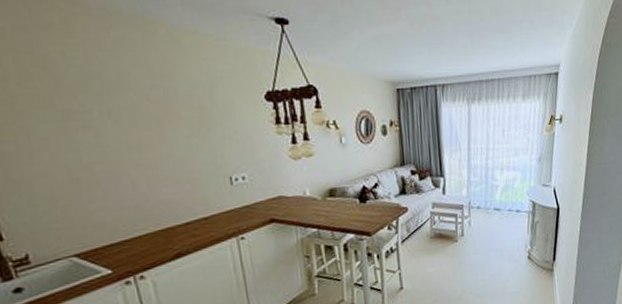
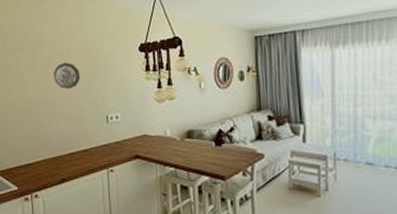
decorative plate: none [146,112,188,146] -> present [53,63,80,90]

